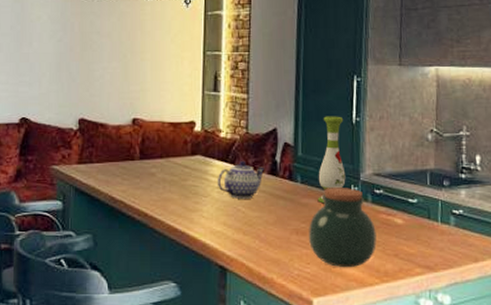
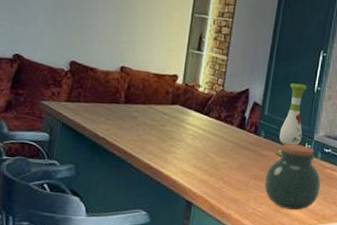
teapot: present [217,160,265,199] -> none [191,113,235,147]

